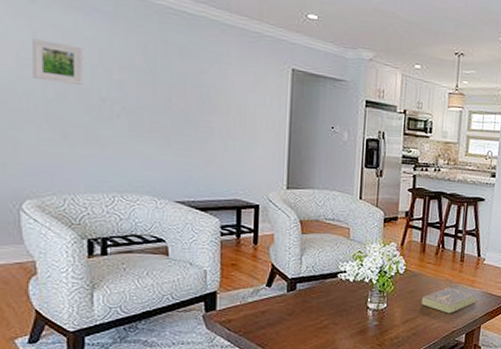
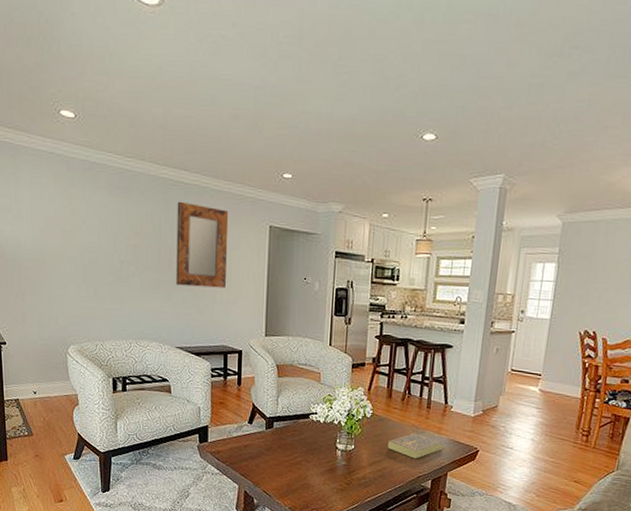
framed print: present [32,39,84,85] -> none [73,215,108,251]
home mirror: none [176,33,244,135] -> present [176,201,229,288]

